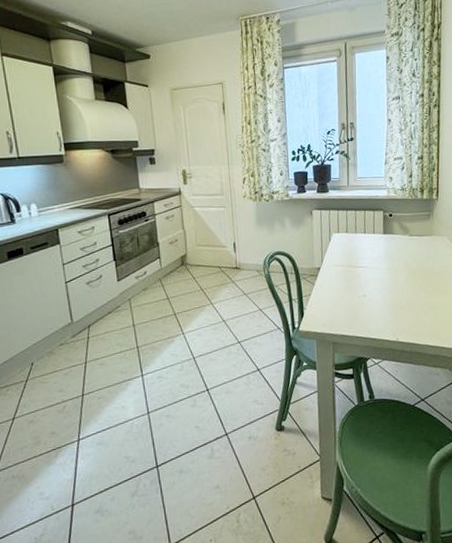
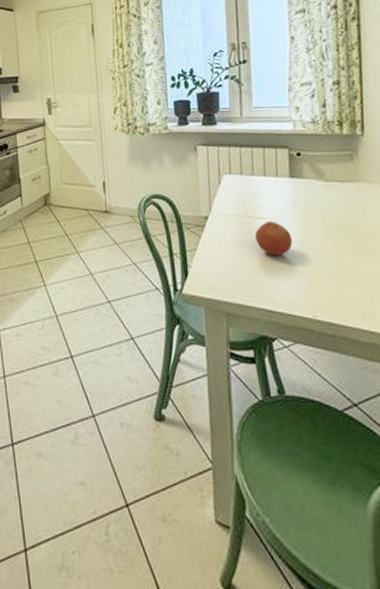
fruit: none [356,268,384,296] -> present [255,220,293,256]

